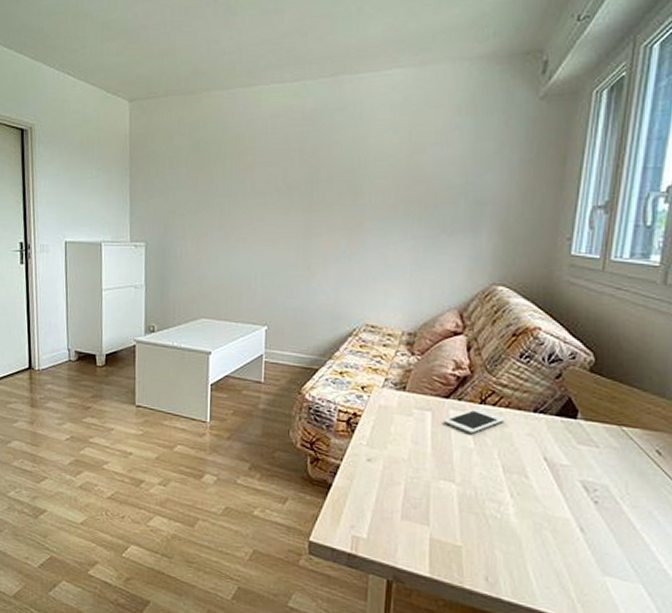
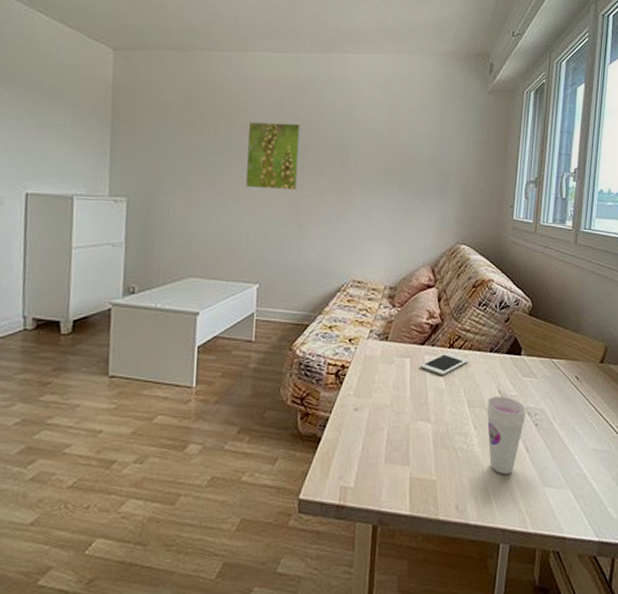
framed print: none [252,159,309,230] -> present [245,122,301,191]
cup: none [526,462,582,553] -> present [486,396,526,474]

